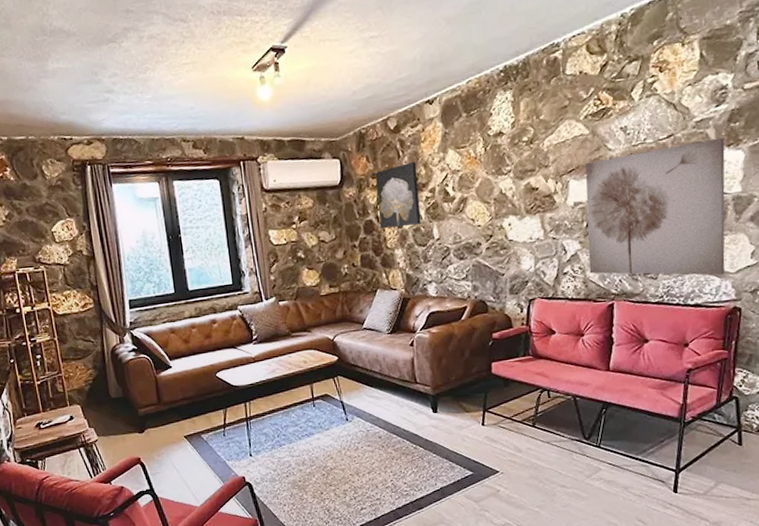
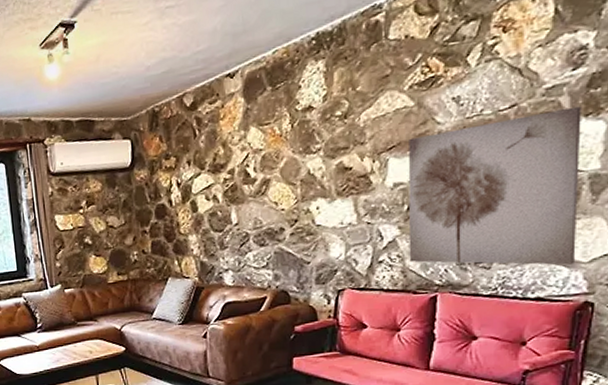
wall art: present [375,162,422,229] -> none [168,141,218,214]

